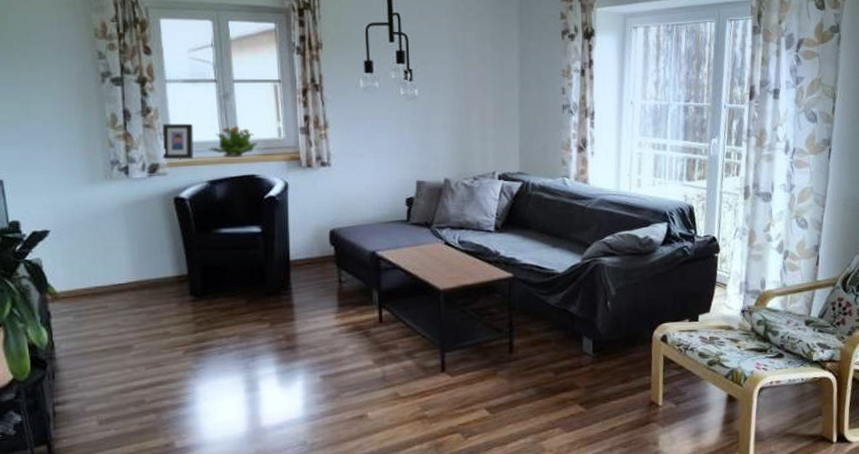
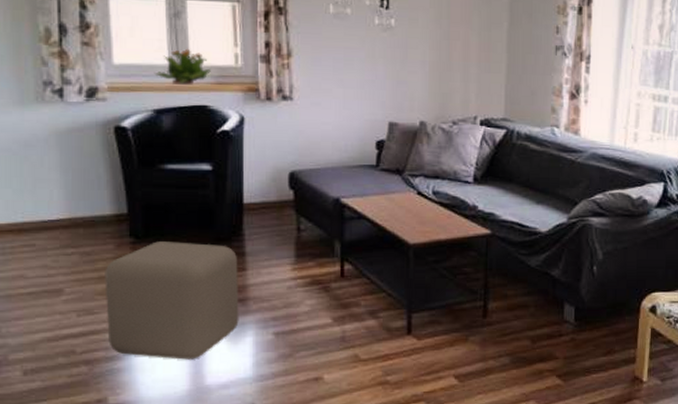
picture frame: present [162,123,194,160] -> none [103,42,138,84]
cube: none [169,297,290,404] -> present [104,241,239,360]

